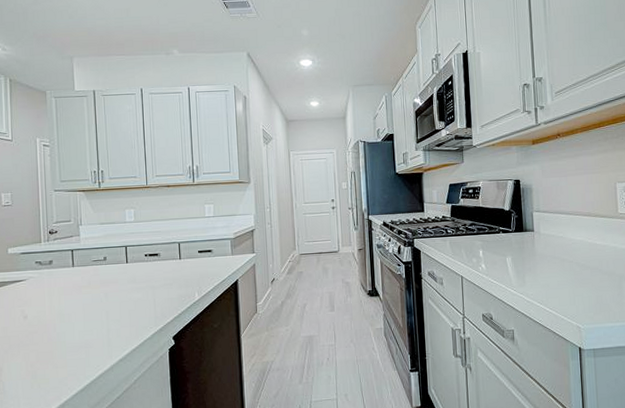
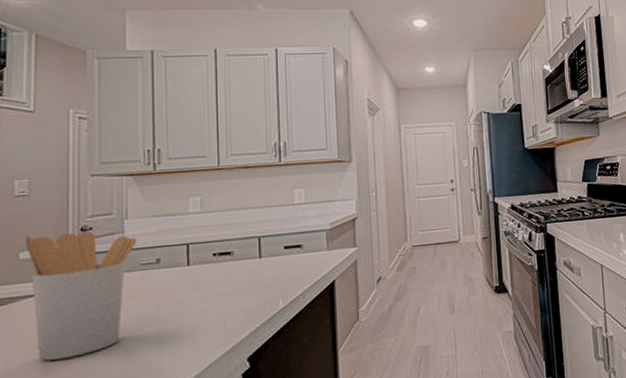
utensil holder: none [11,234,89,330] -> present [25,232,136,361]

